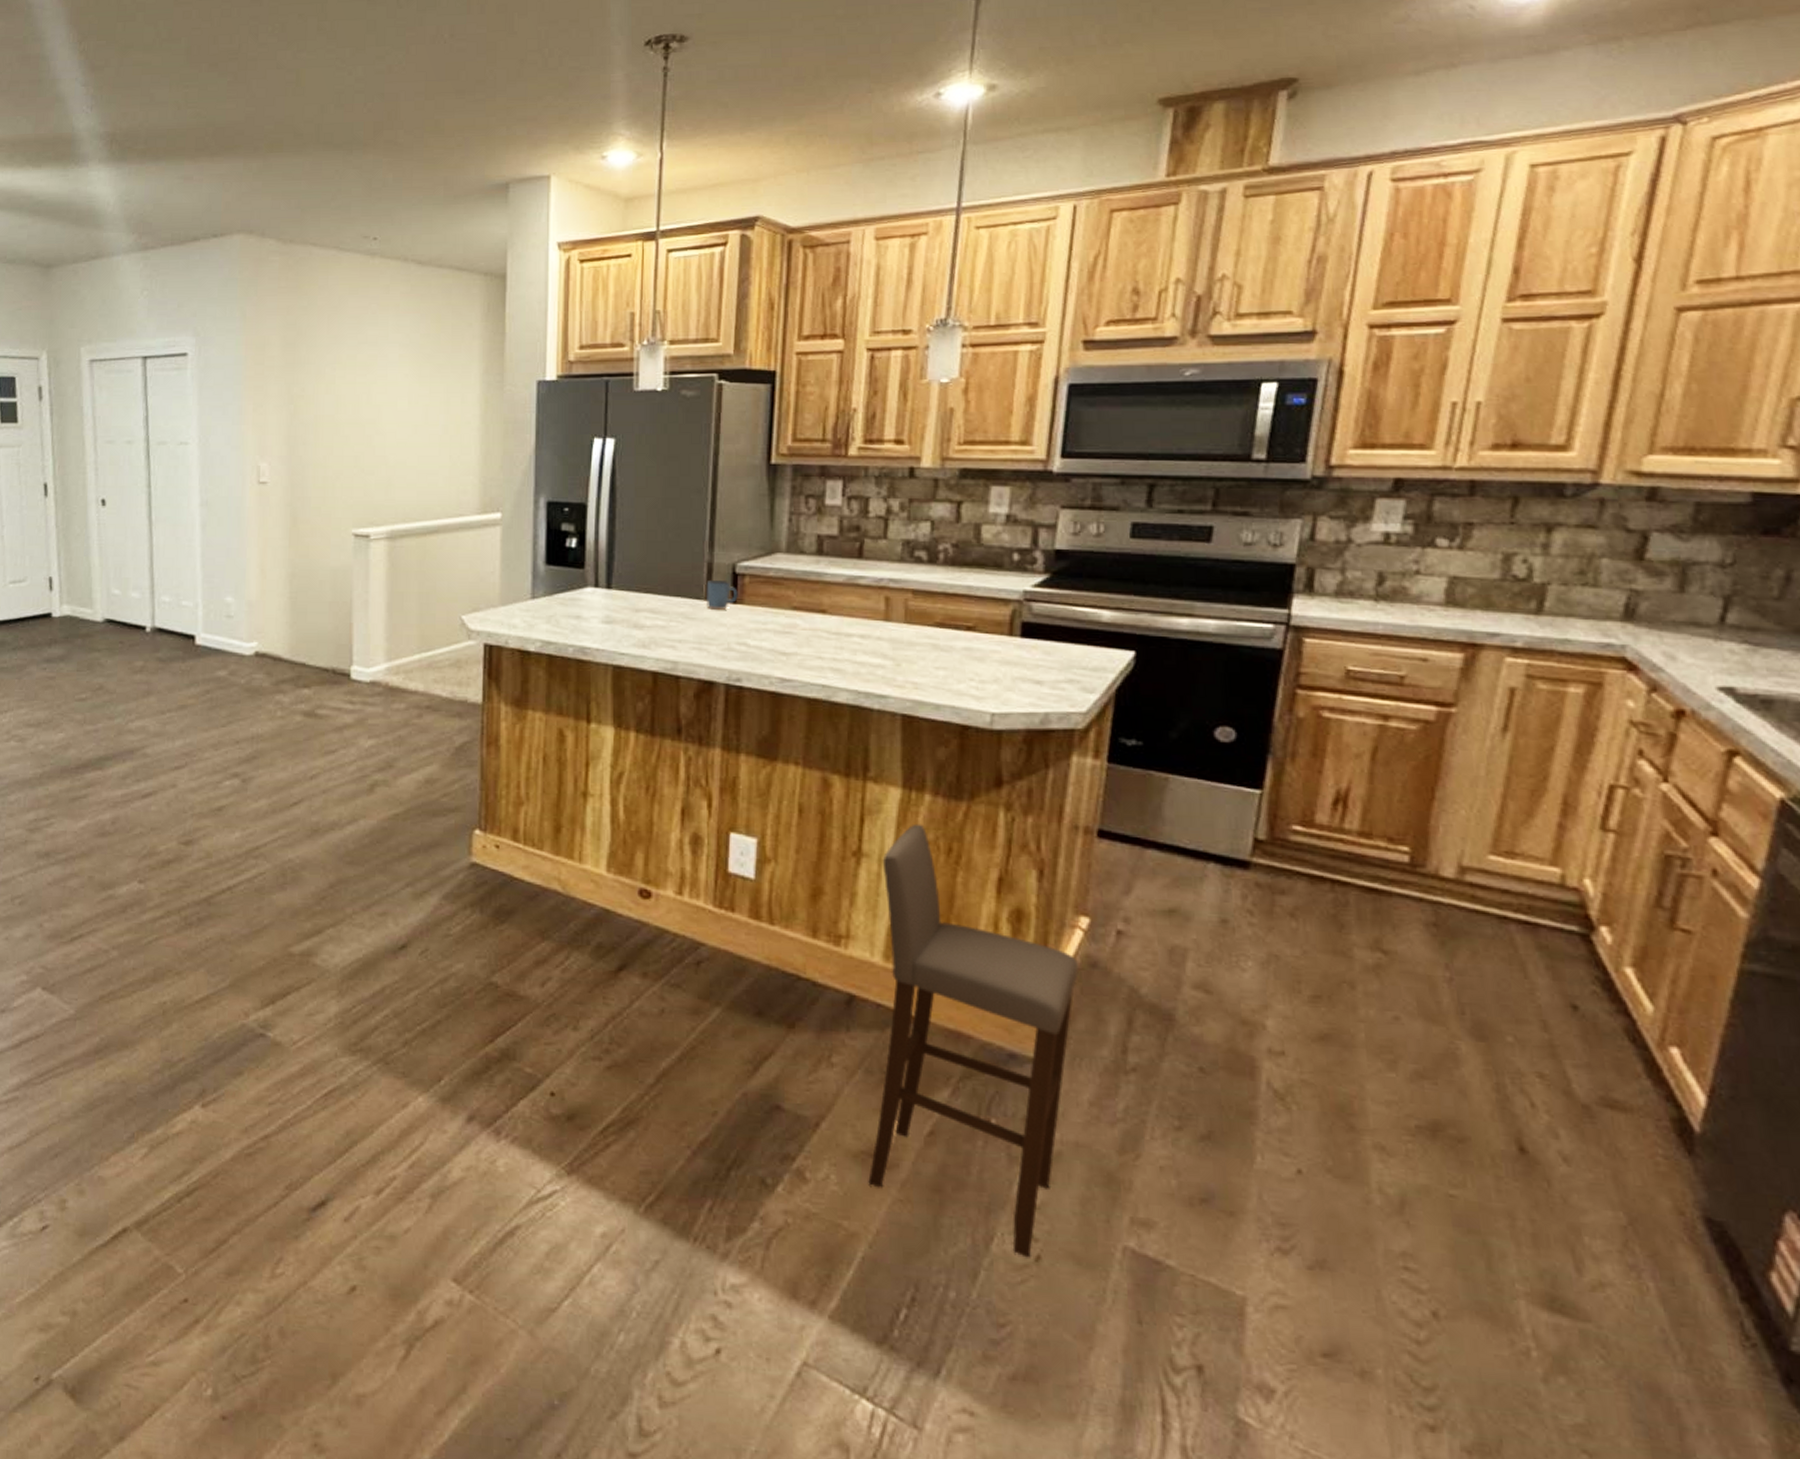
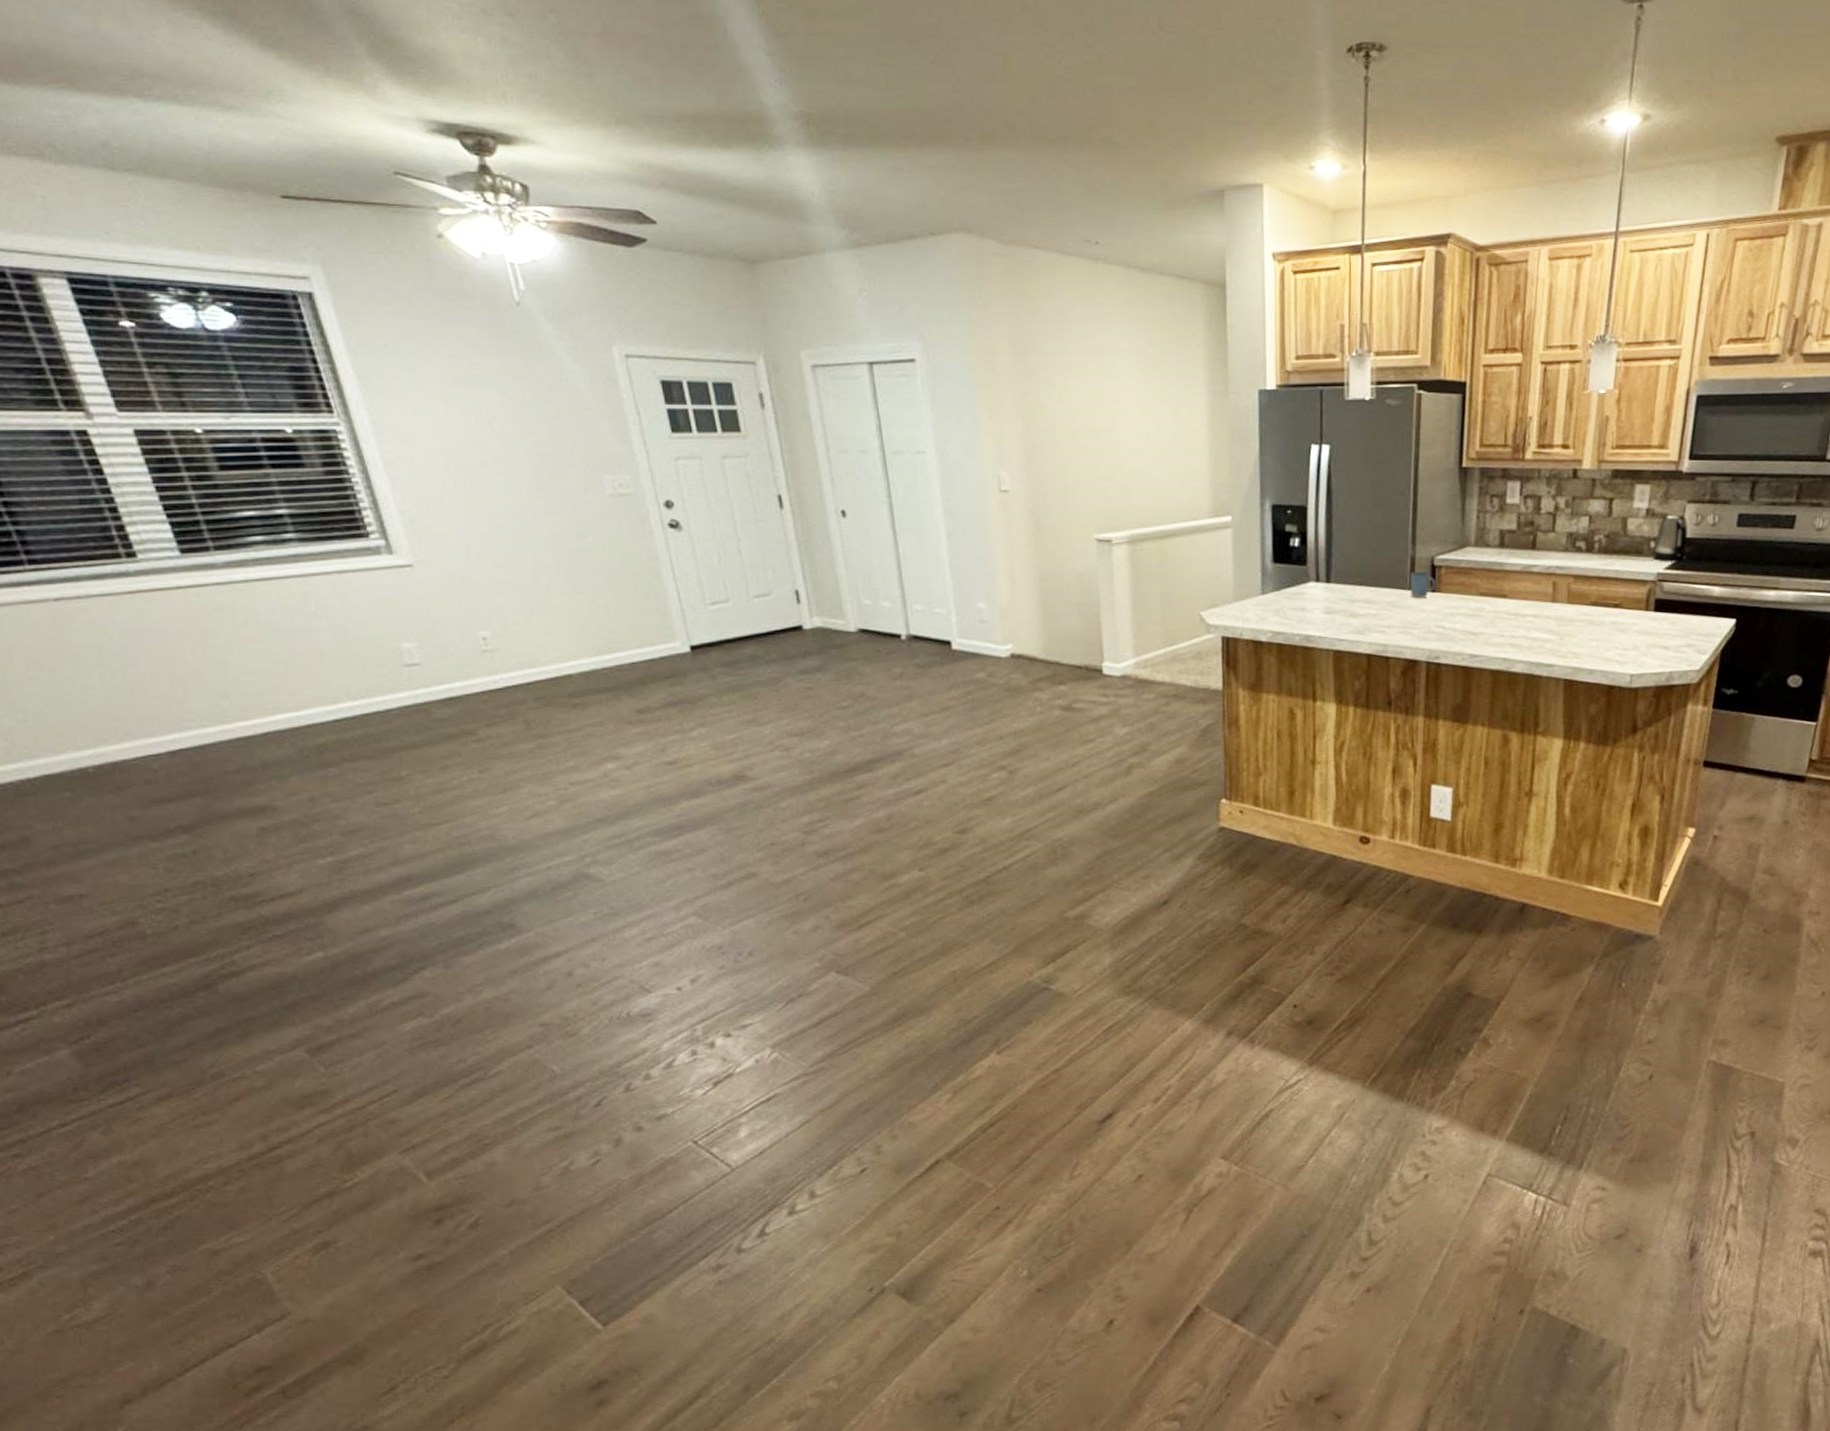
bar stool: present [868,823,1080,1258] -> none [1535,766,1687,1078]
kettle: none [1017,521,1064,579] -> present [1653,514,1689,563]

